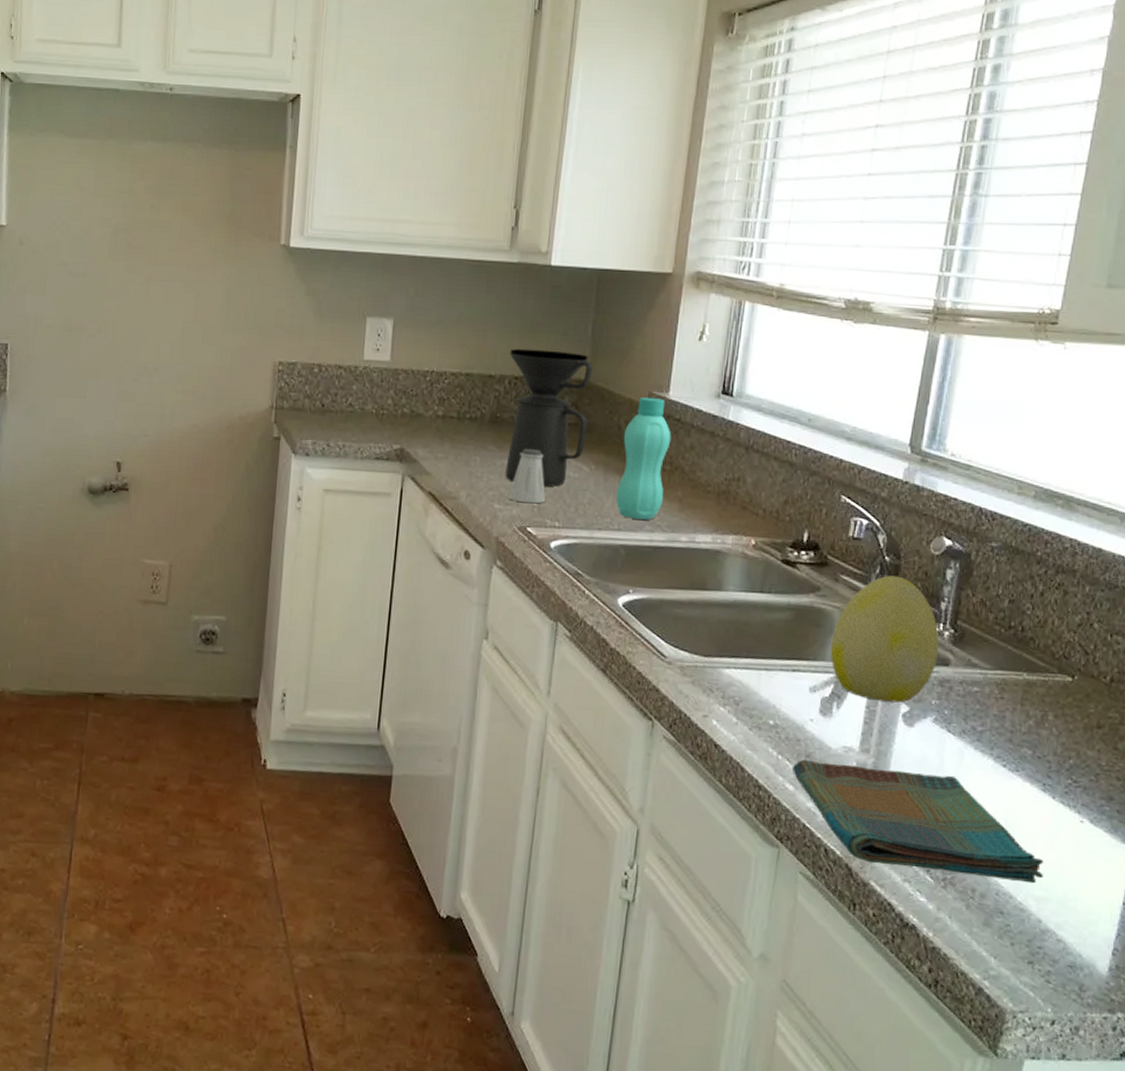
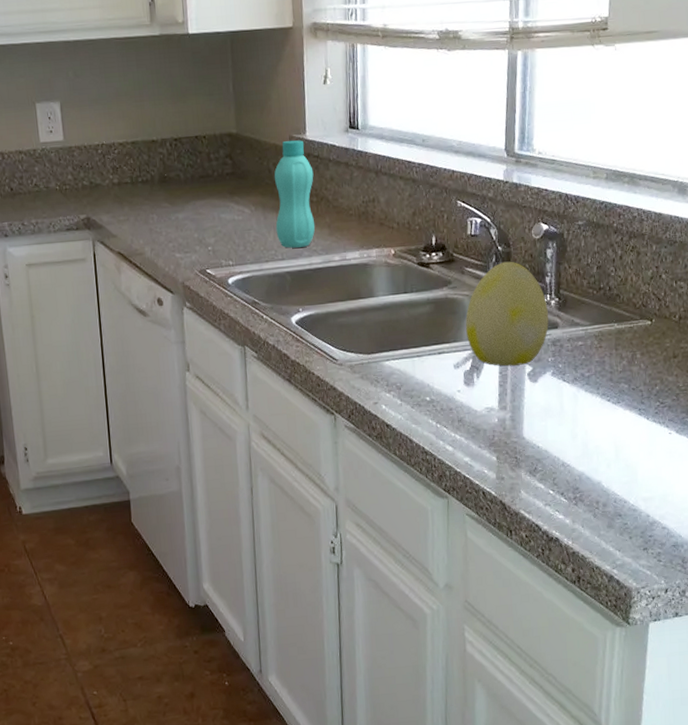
coffee maker: present [505,348,593,487] -> none [166,110,243,233]
saltshaker: present [509,449,546,504] -> none [186,200,219,249]
dish towel: present [793,759,1043,884] -> none [450,415,647,497]

